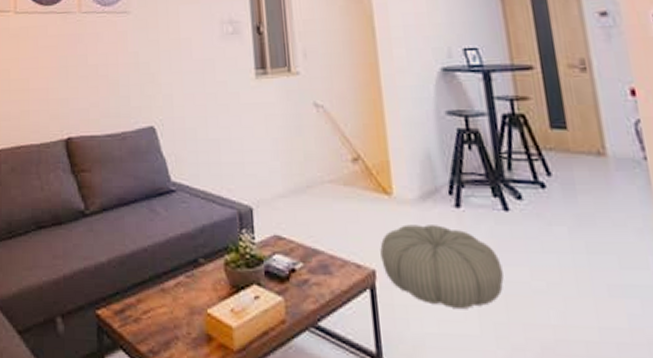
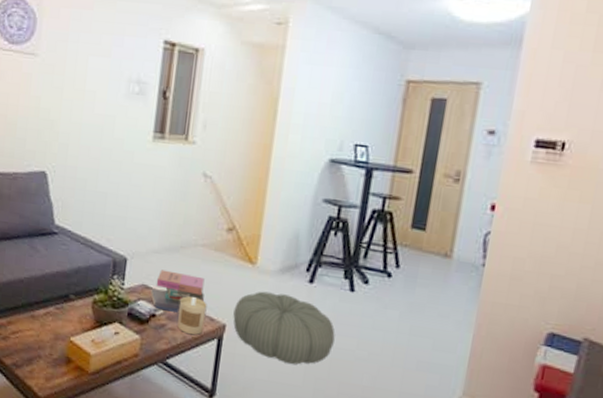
books: none [284,215,346,263] -> present [150,269,205,313]
candle: none [318,242,352,288] -> present [176,296,207,336]

